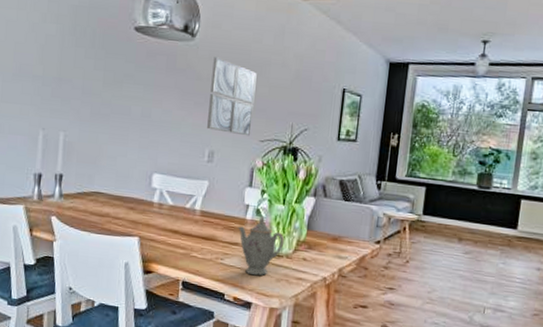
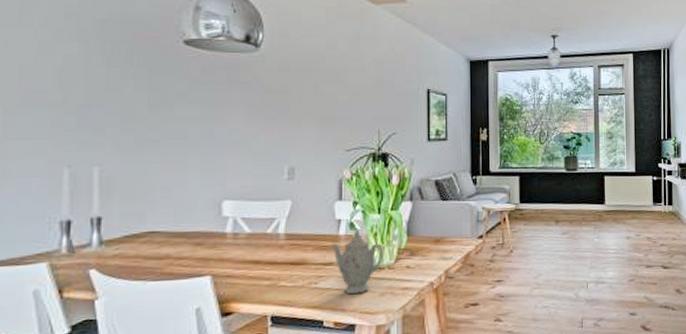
wall art: present [207,57,257,136] -> none [284,67,335,147]

